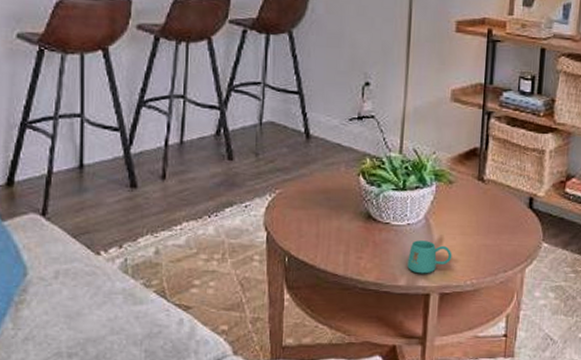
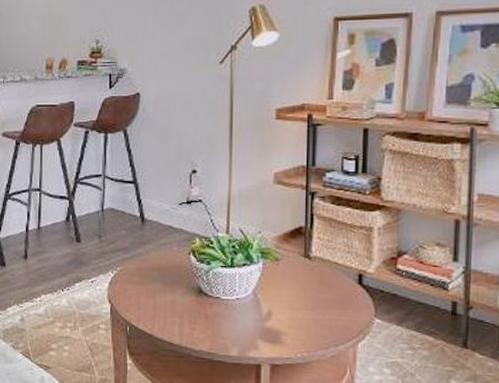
mug: present [407,240,452,274] -> none [238,314,282,346]

